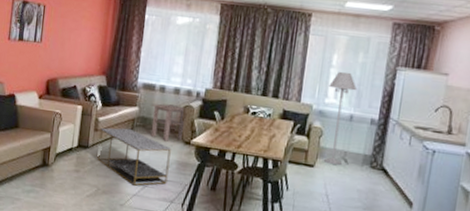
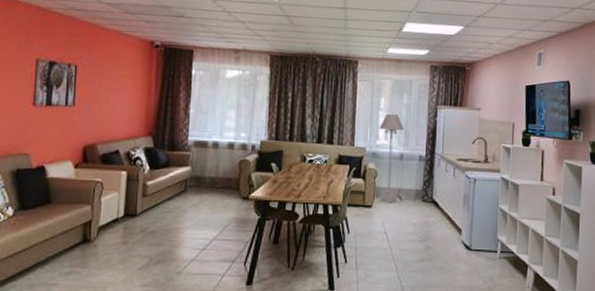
coffee table: present [97,127,171,186] -> none [147,190,229,250]
side table: present [150,103,186,142] -> none [204,160,242,199]

